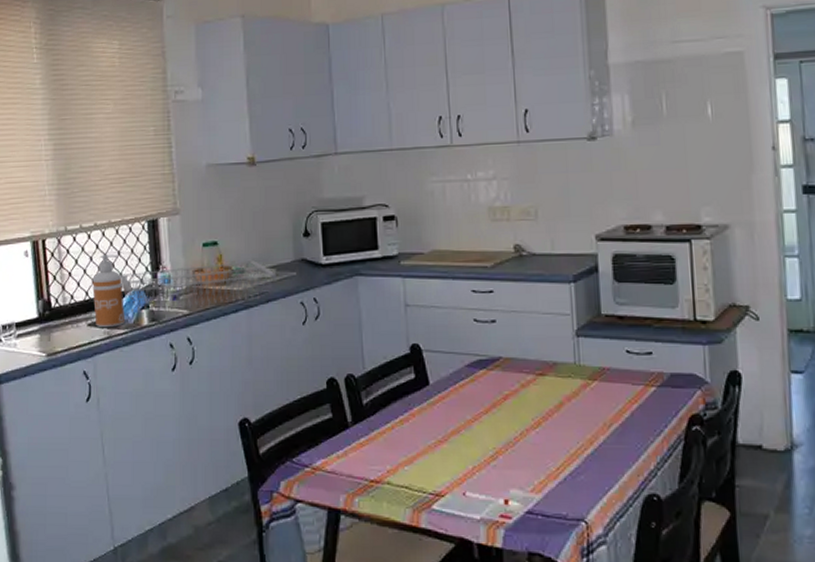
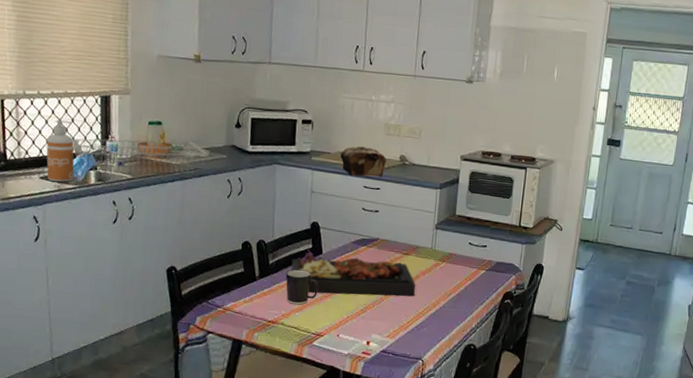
mug: none [385,408,429,456] -> present [285,269,318,305]
food platter: none [391,379,561,438] -> present [291,248,415,296]
bread loaf: none [436,240,496,279] -> present [340,146,386,177]

